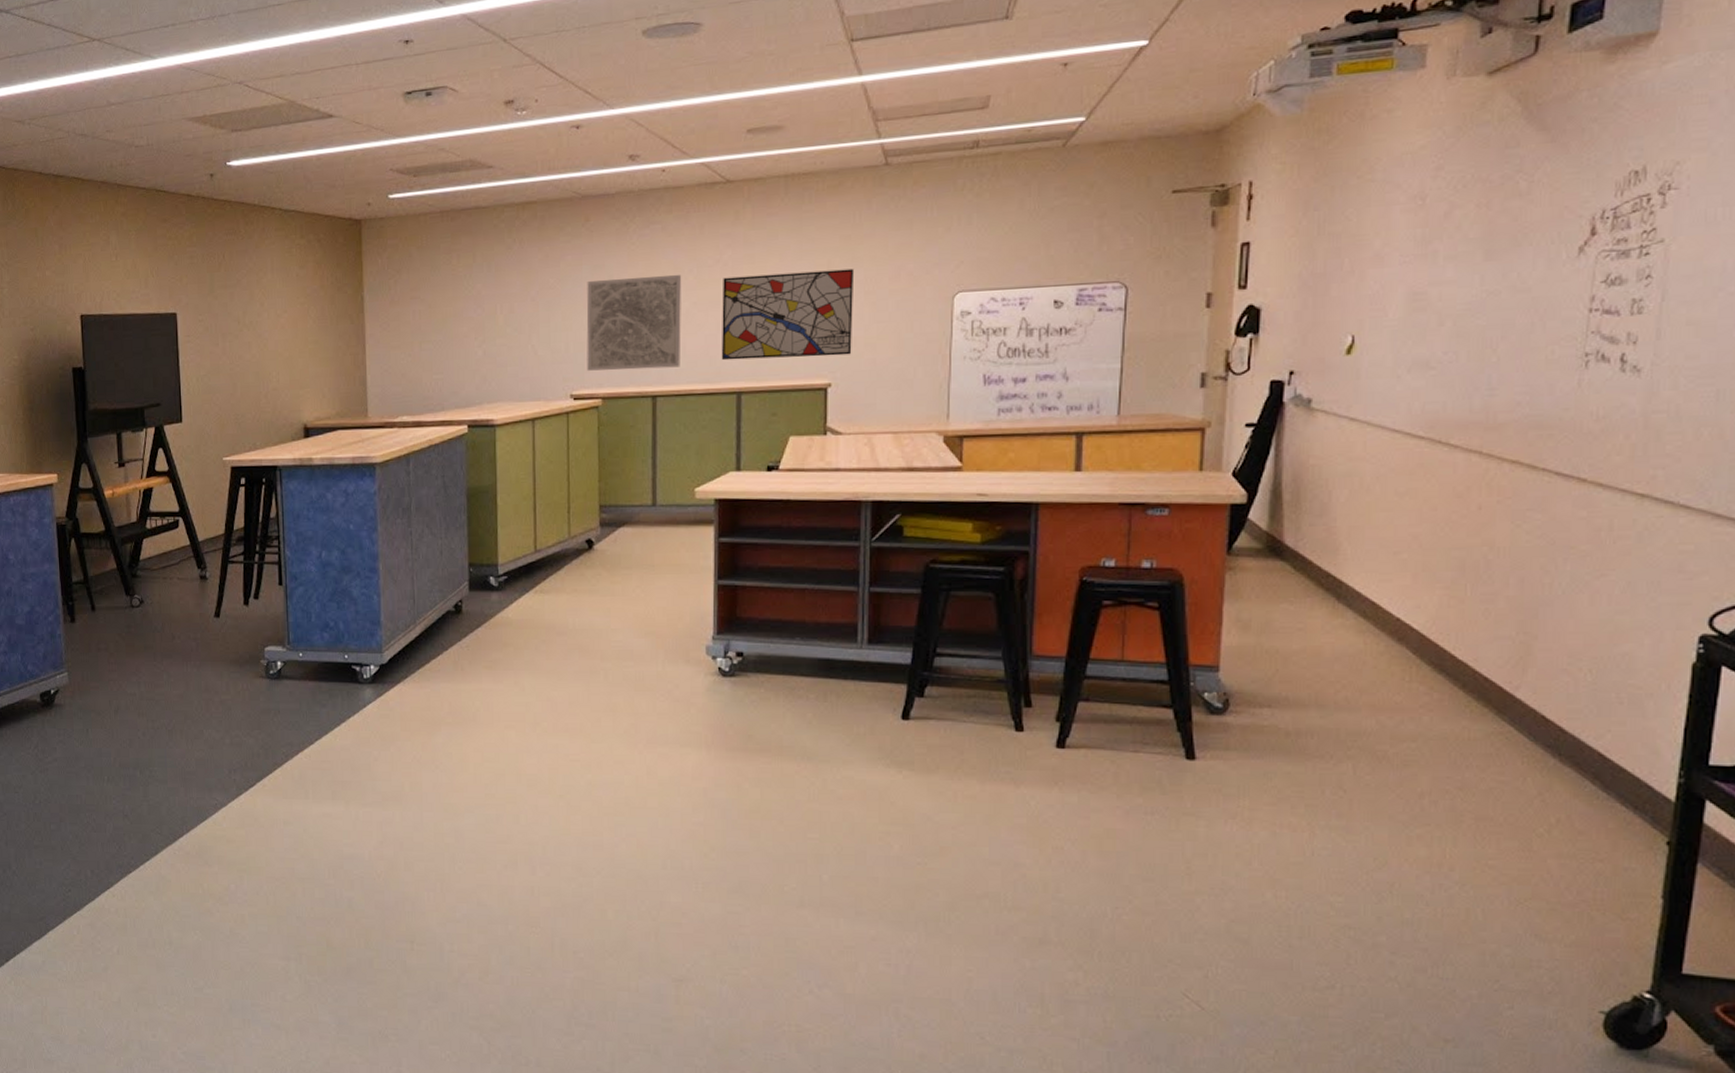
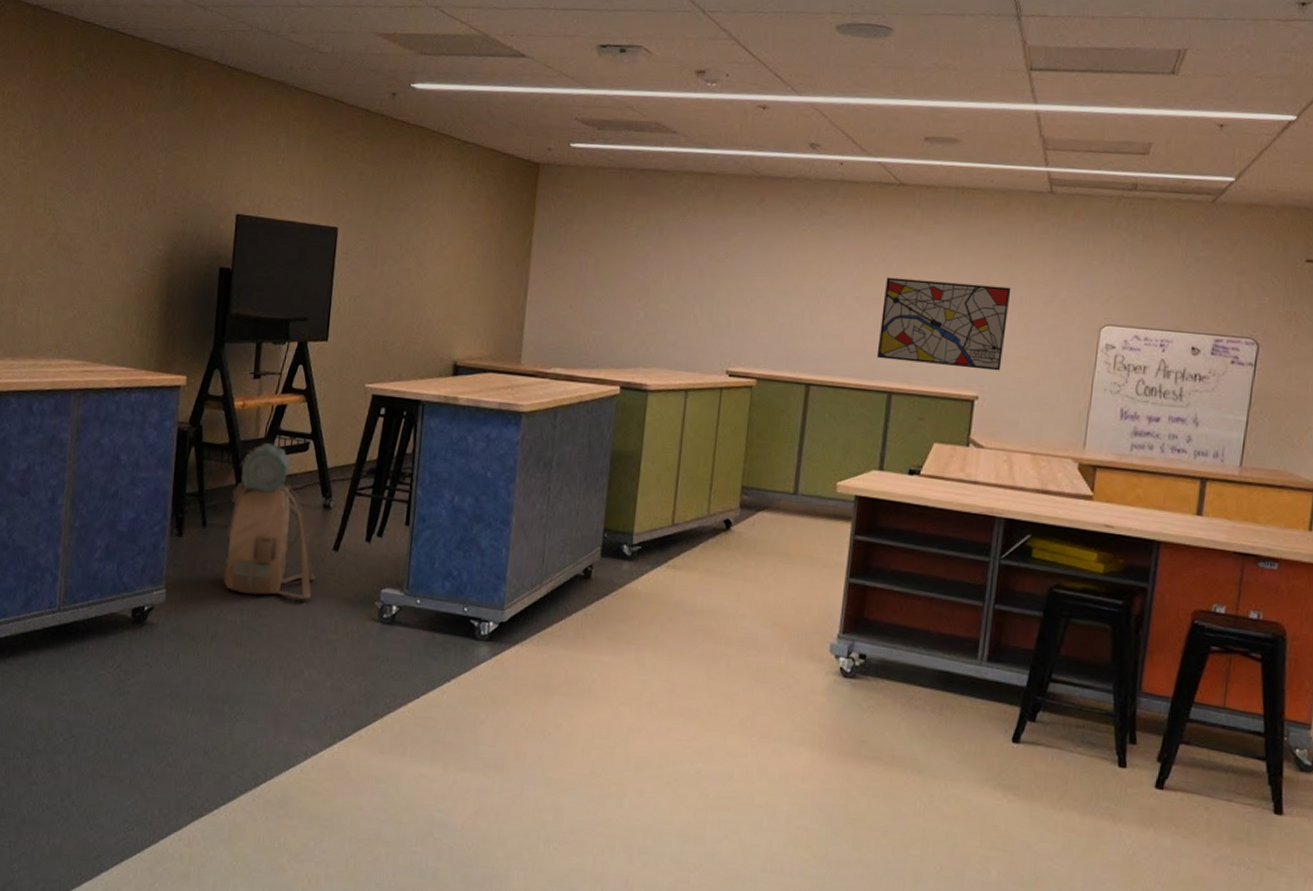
backpack: none [114,526,202,668] -> present [222,443,315,599]
wall art: present [586,274,682,371] -> none [745,260,848,359]

